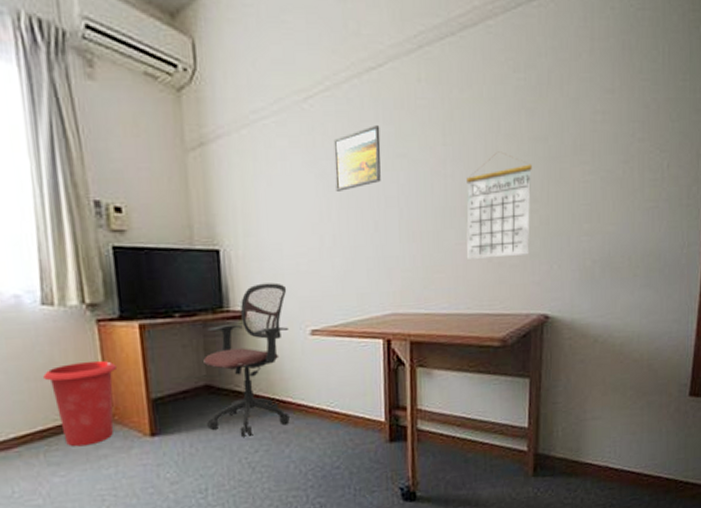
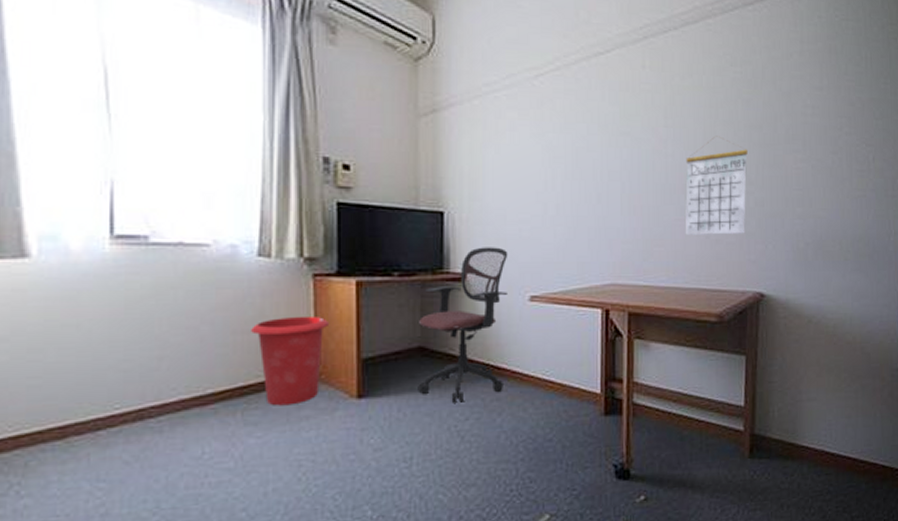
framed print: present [333,126,381,191] -> none [561,105,606,163]

